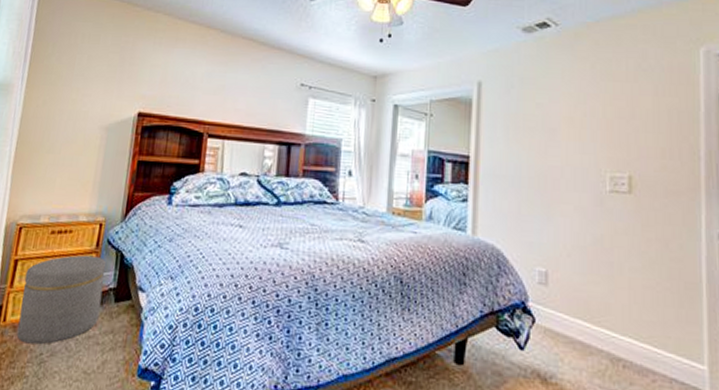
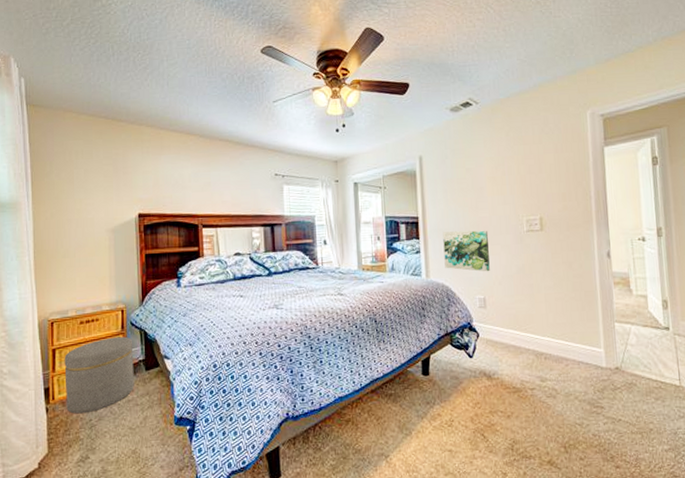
wall art: none [498,179,559,238] -> present [443,230,490,272]

